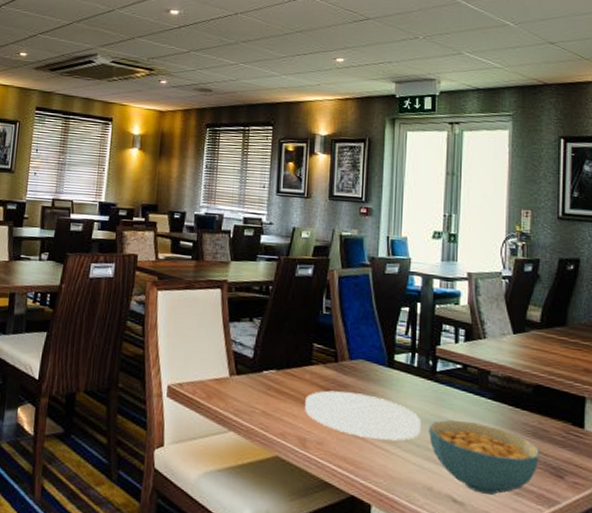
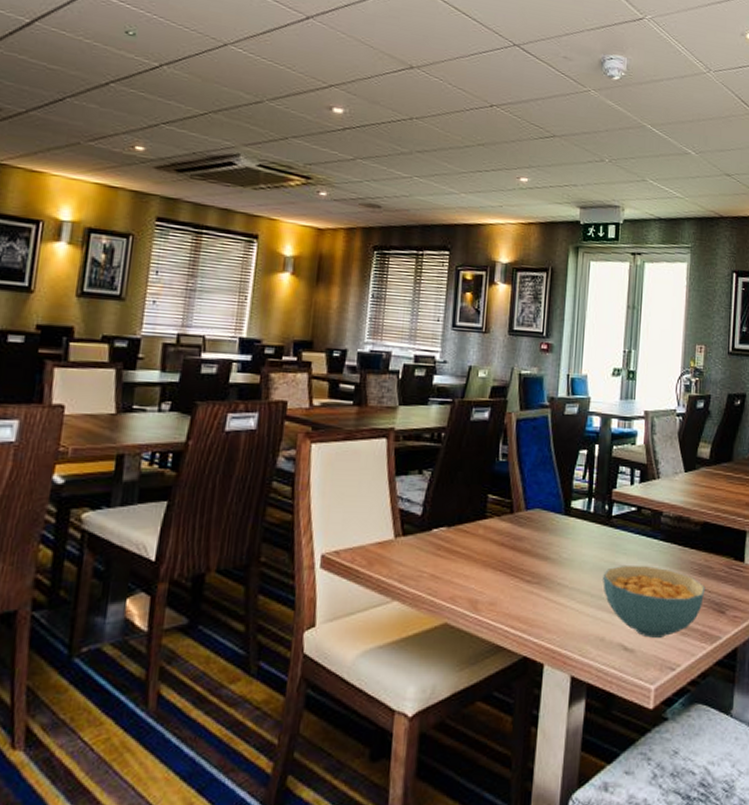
plate: present [305,390,421,441] -> none [477,545,595,593]

